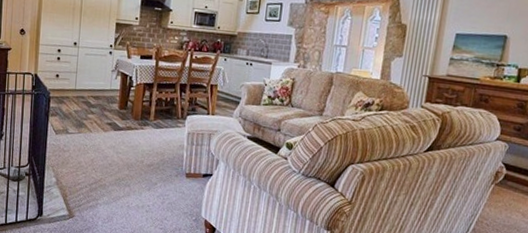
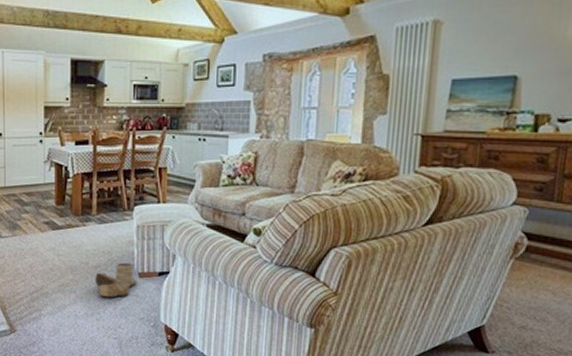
boots: none [147,163,184,194] -> present [95,262,137,298]

